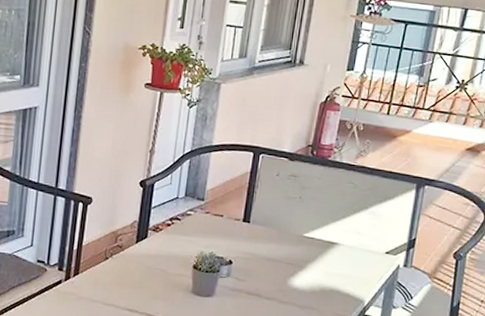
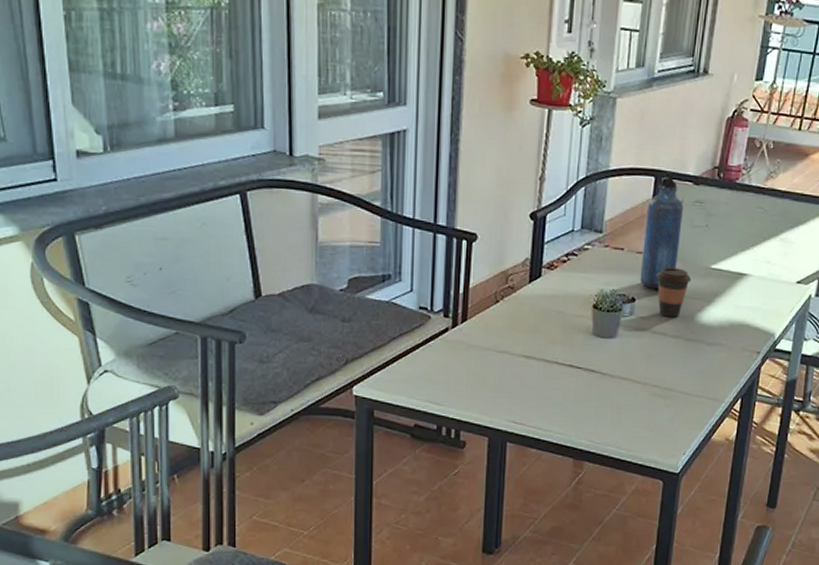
water bottle: none [237,147,279,253] -> present [640,171,683,289]
coffee cup: none [252,234,286,281] -> present [656,267,692,318]

